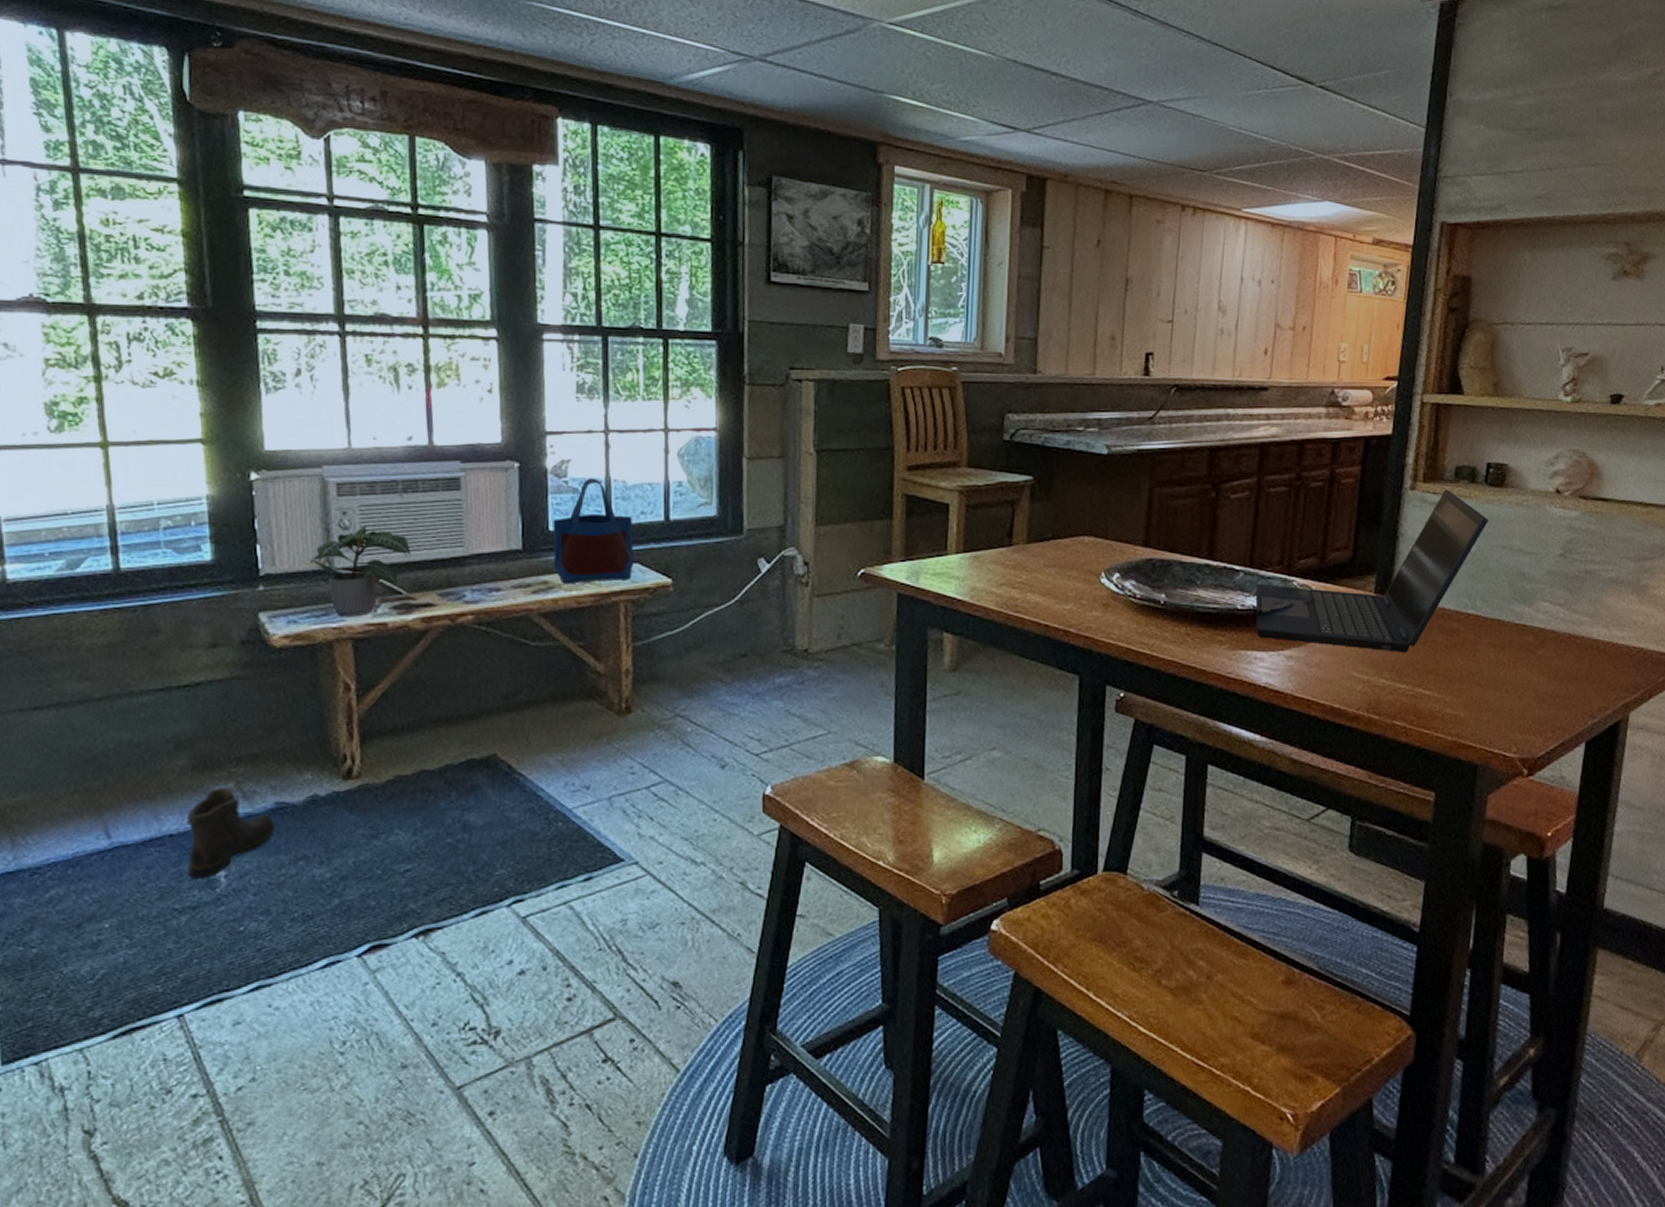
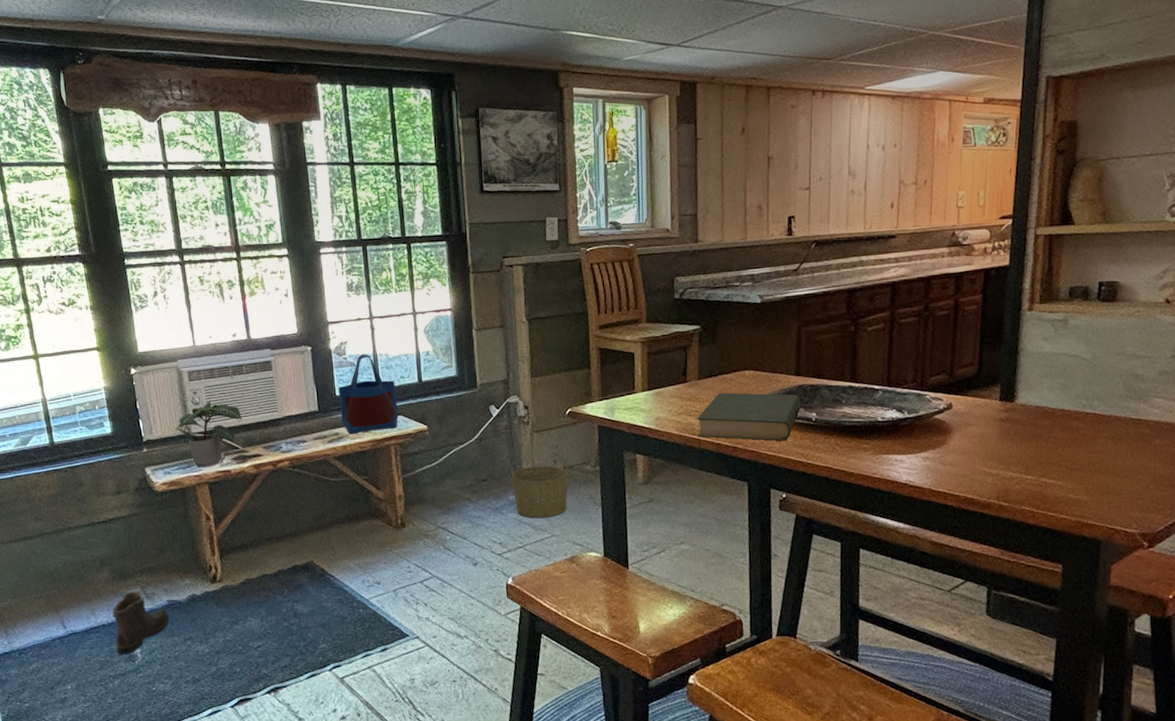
basket: none [778,639,856,710] -> present [509,463,569,519]
book: none [1022,562,1149,627] -> present [697,392,802,441]
laptop: present [1256,489,1488,652] -> none [894,307,1102,449]

